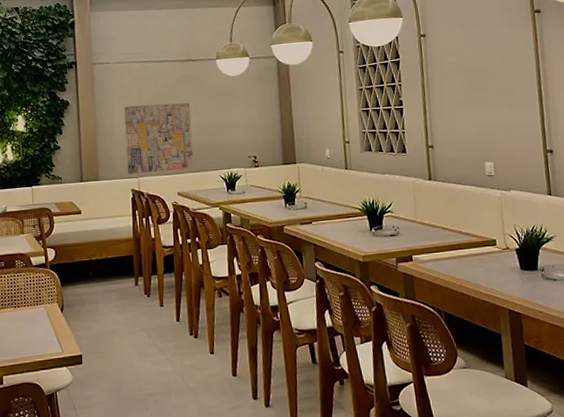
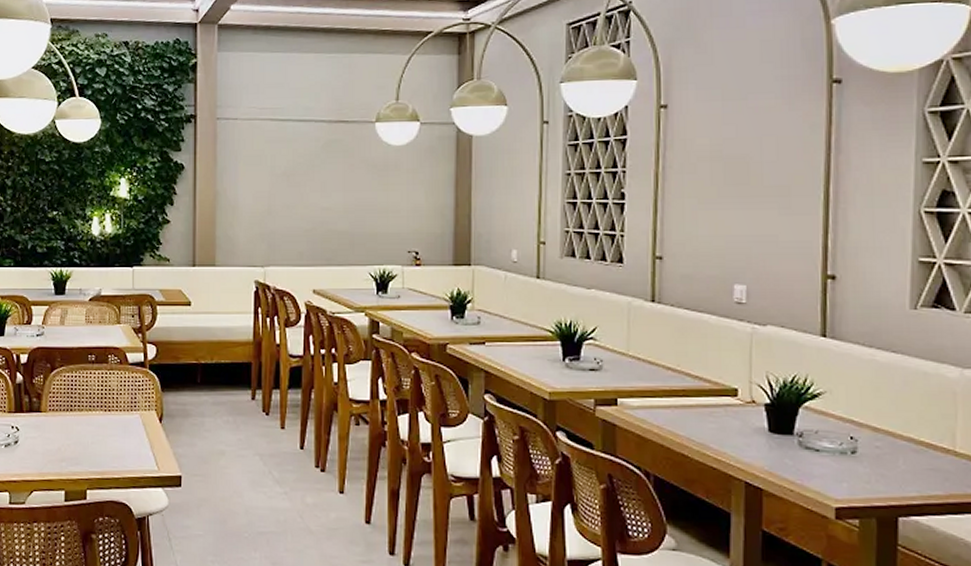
wall art: present [124,102,194,174] -> none [252,175,337,262]

